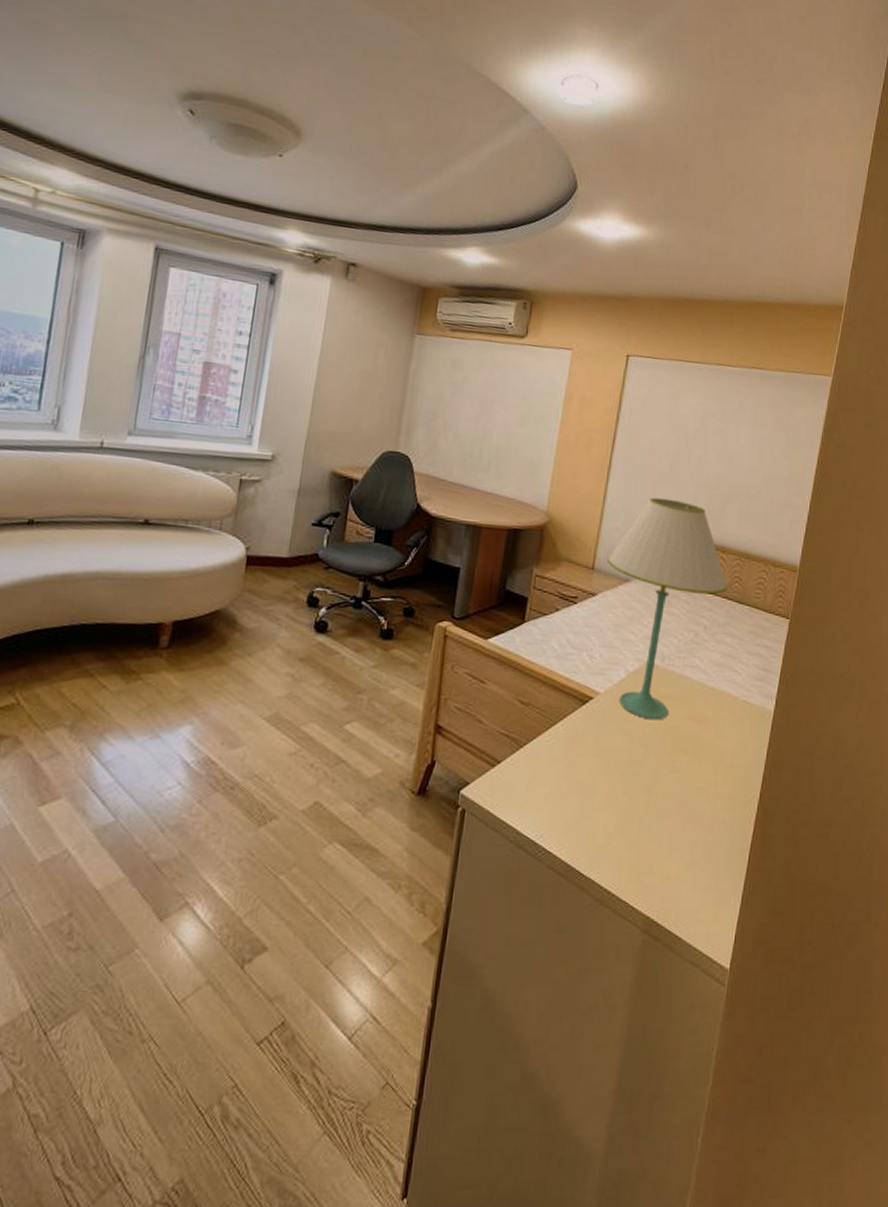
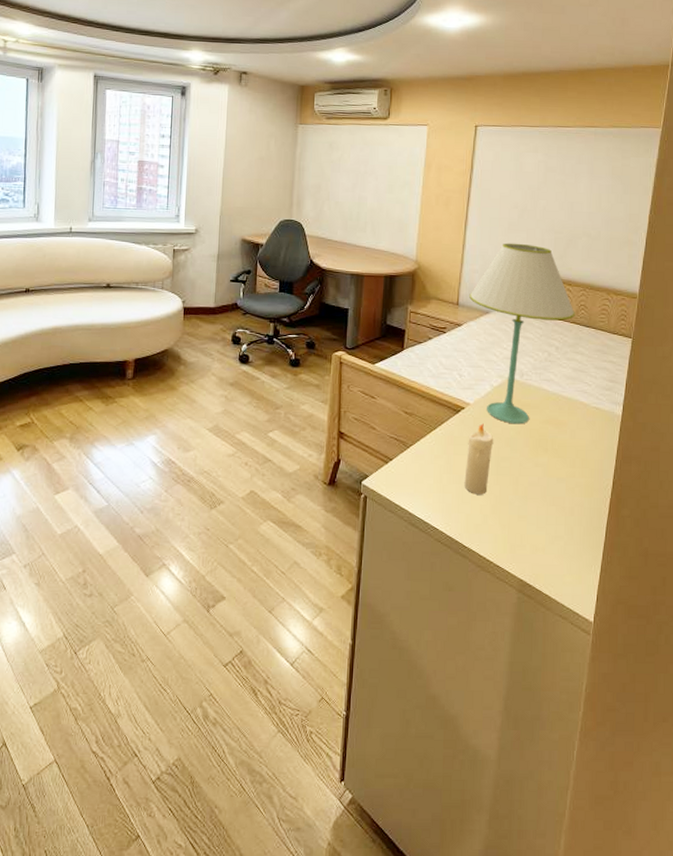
candle: none [586,718,626,808] -> present [464,423,494,495]

